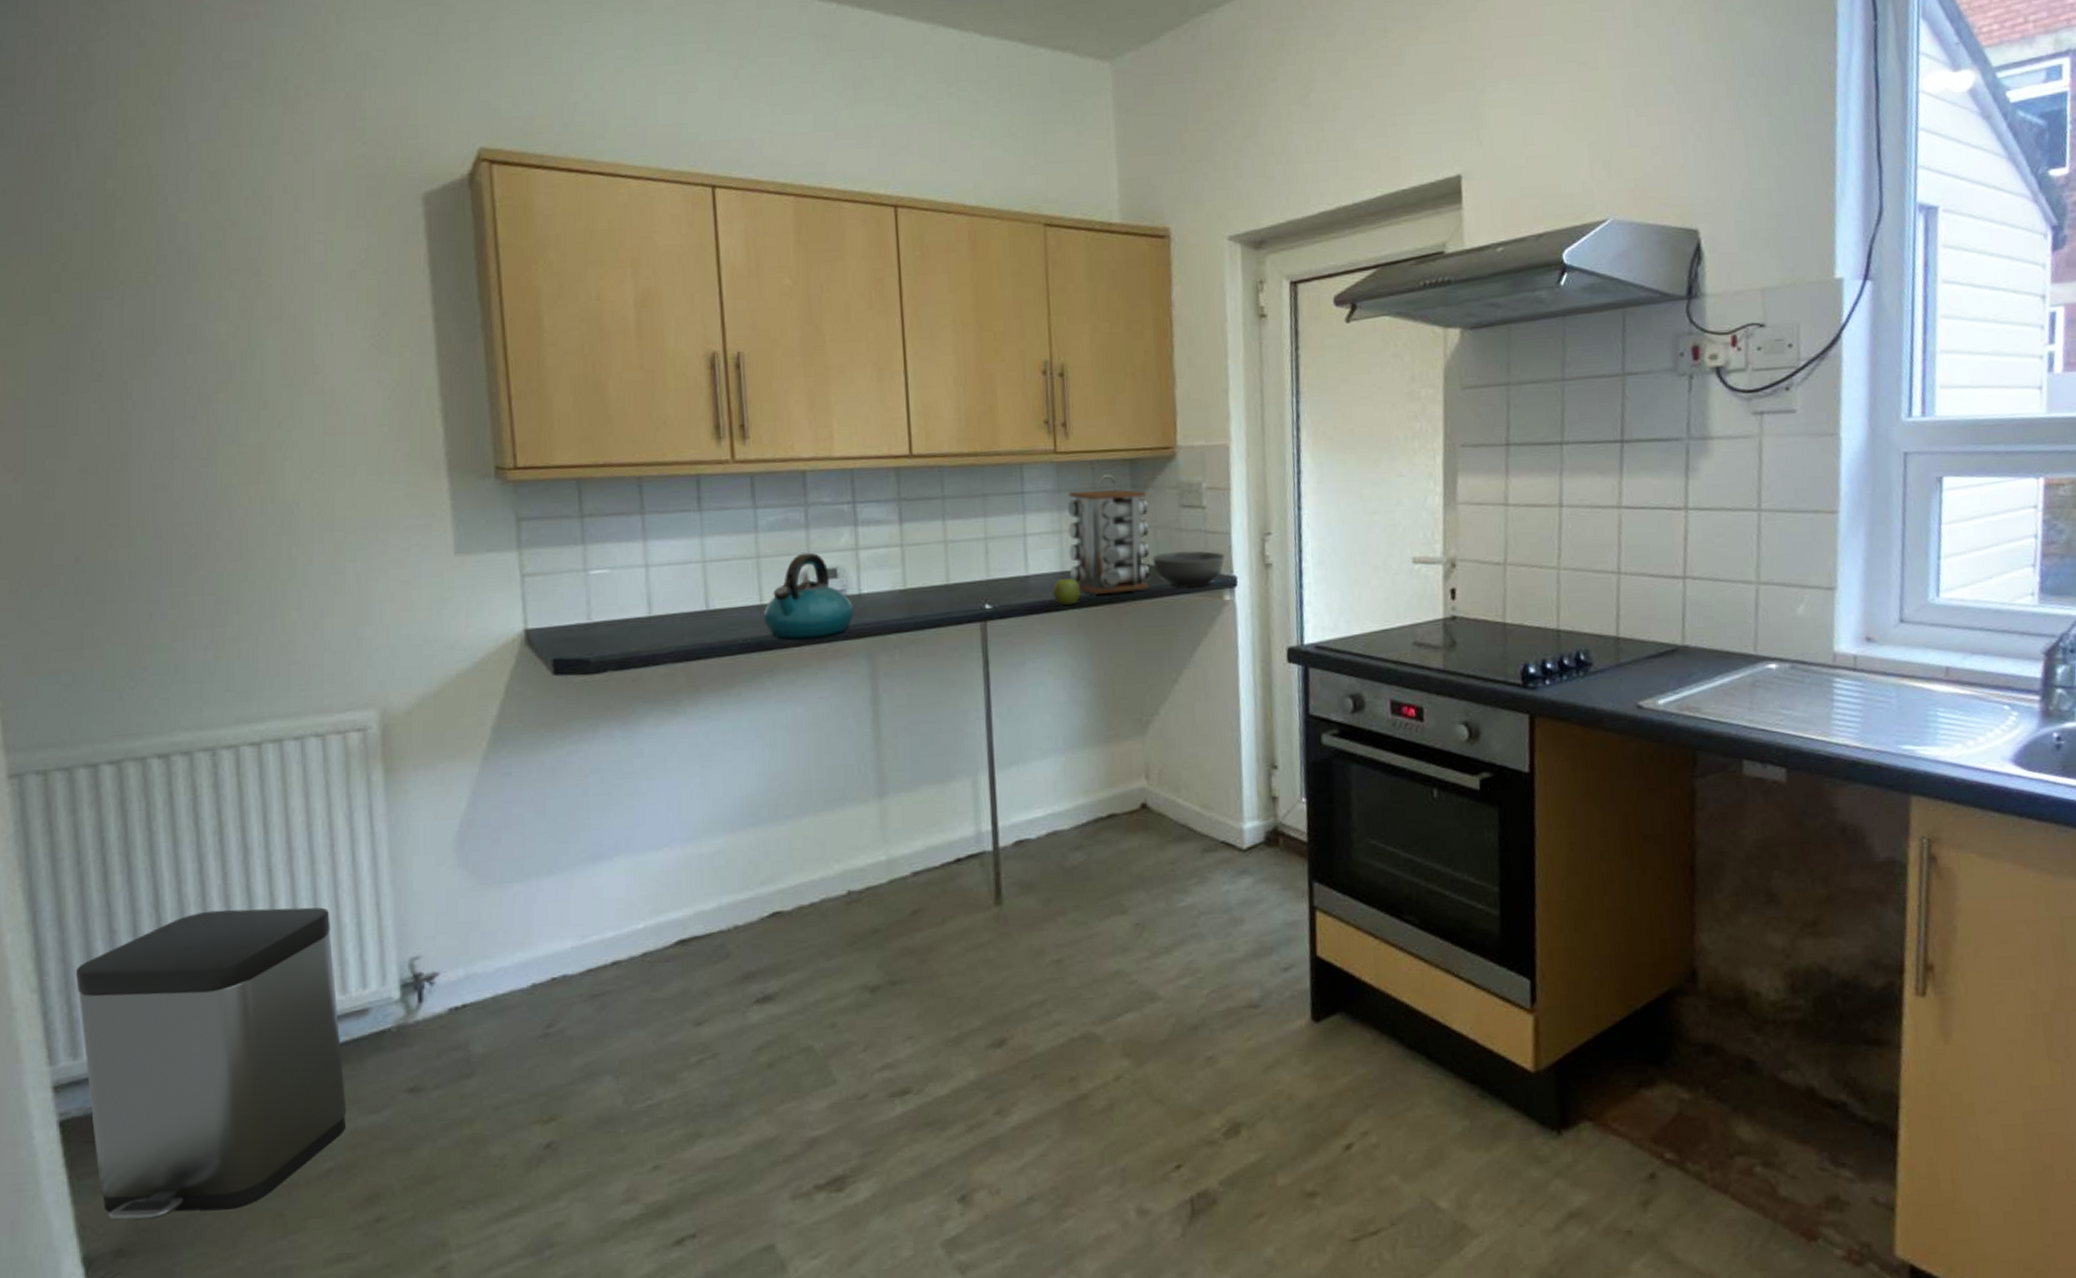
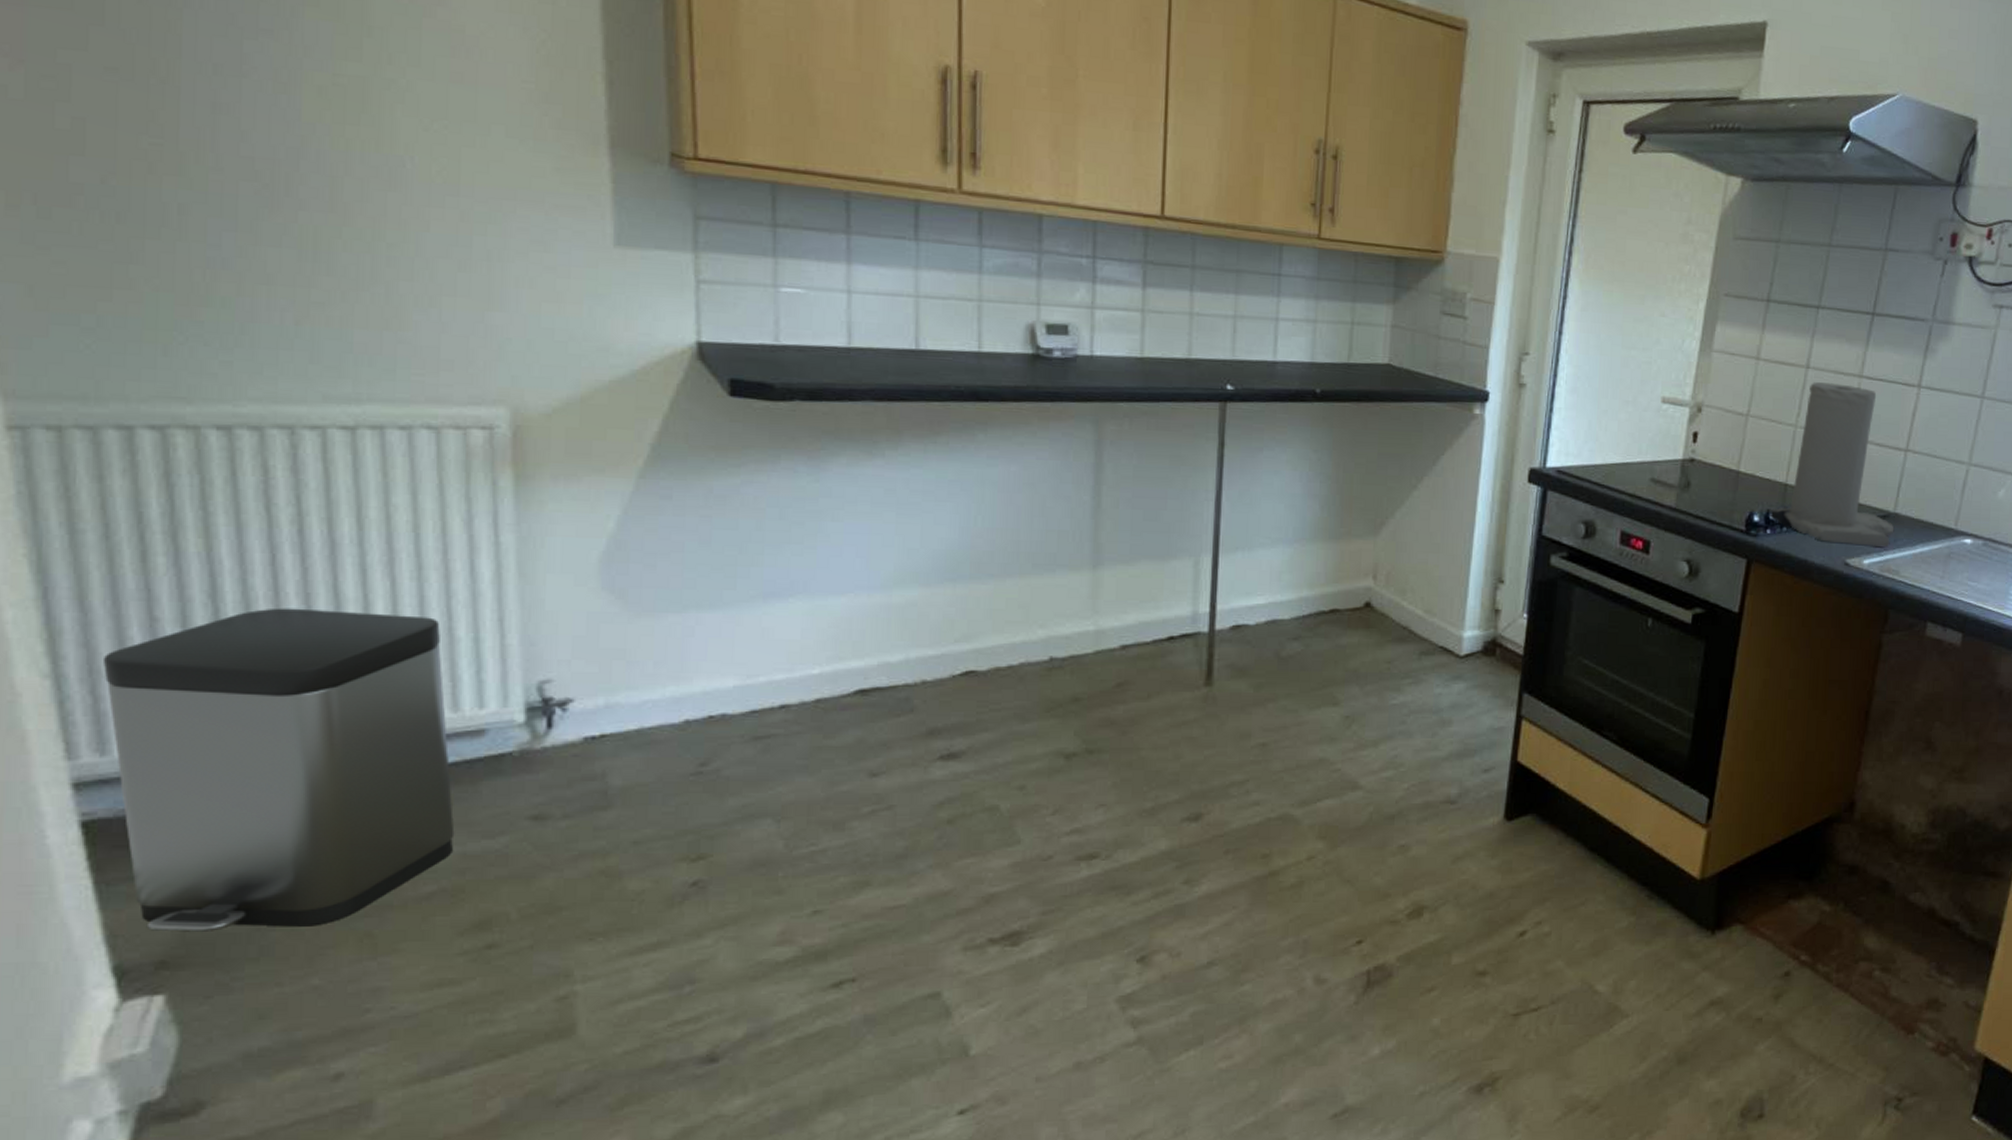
kettle: present [763,552,854,641] -> none [980,303,1084,397]
fruit: present [1053,576,1081,605] -> none [1301,367,1330,397]
spice rack: present [1067,474,1150,595] -> none [1320,269,1409,394]
bowl: present [1152,551,1226,587] -> none [1406,357,1481,396]
paper towel: none [1546,518,1687,686] -> present [1770,382,1894,548]

